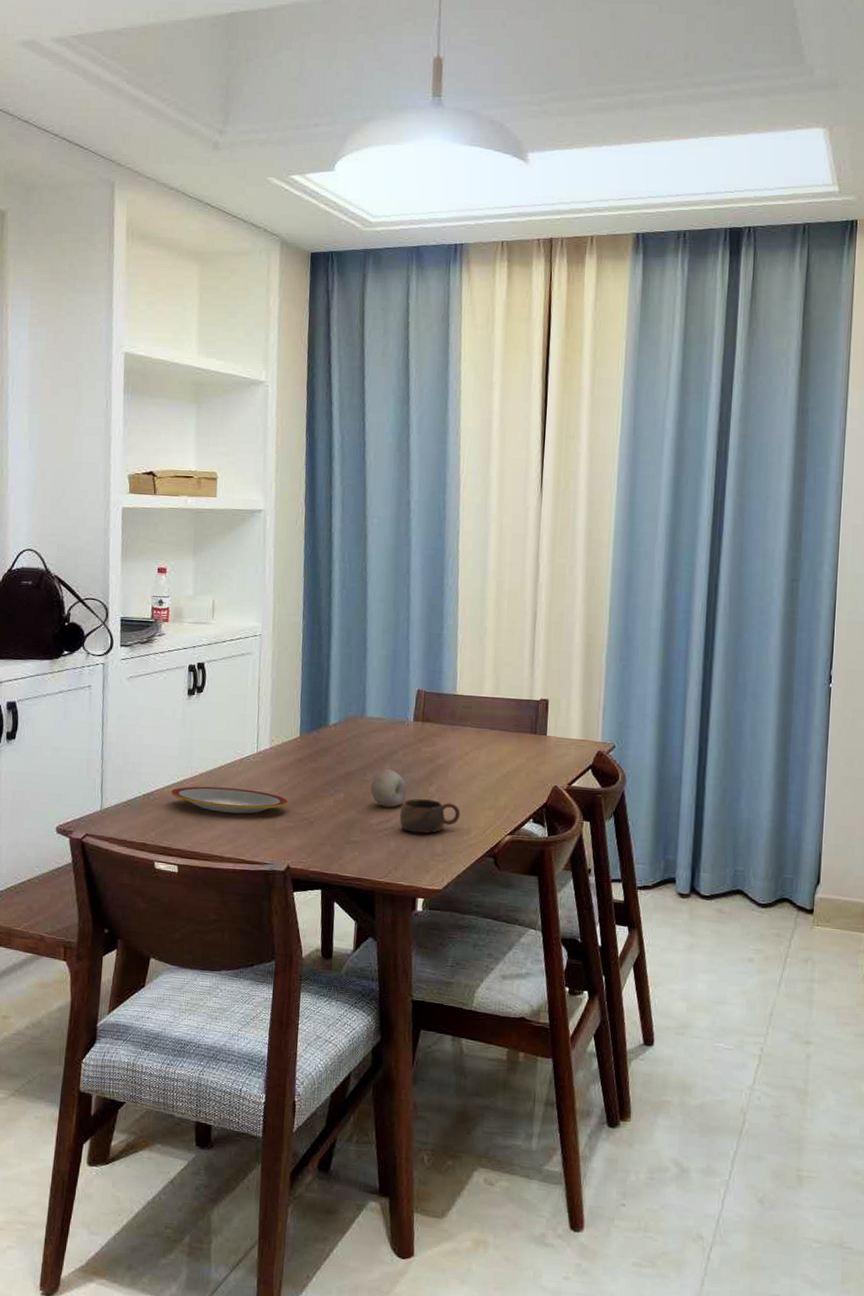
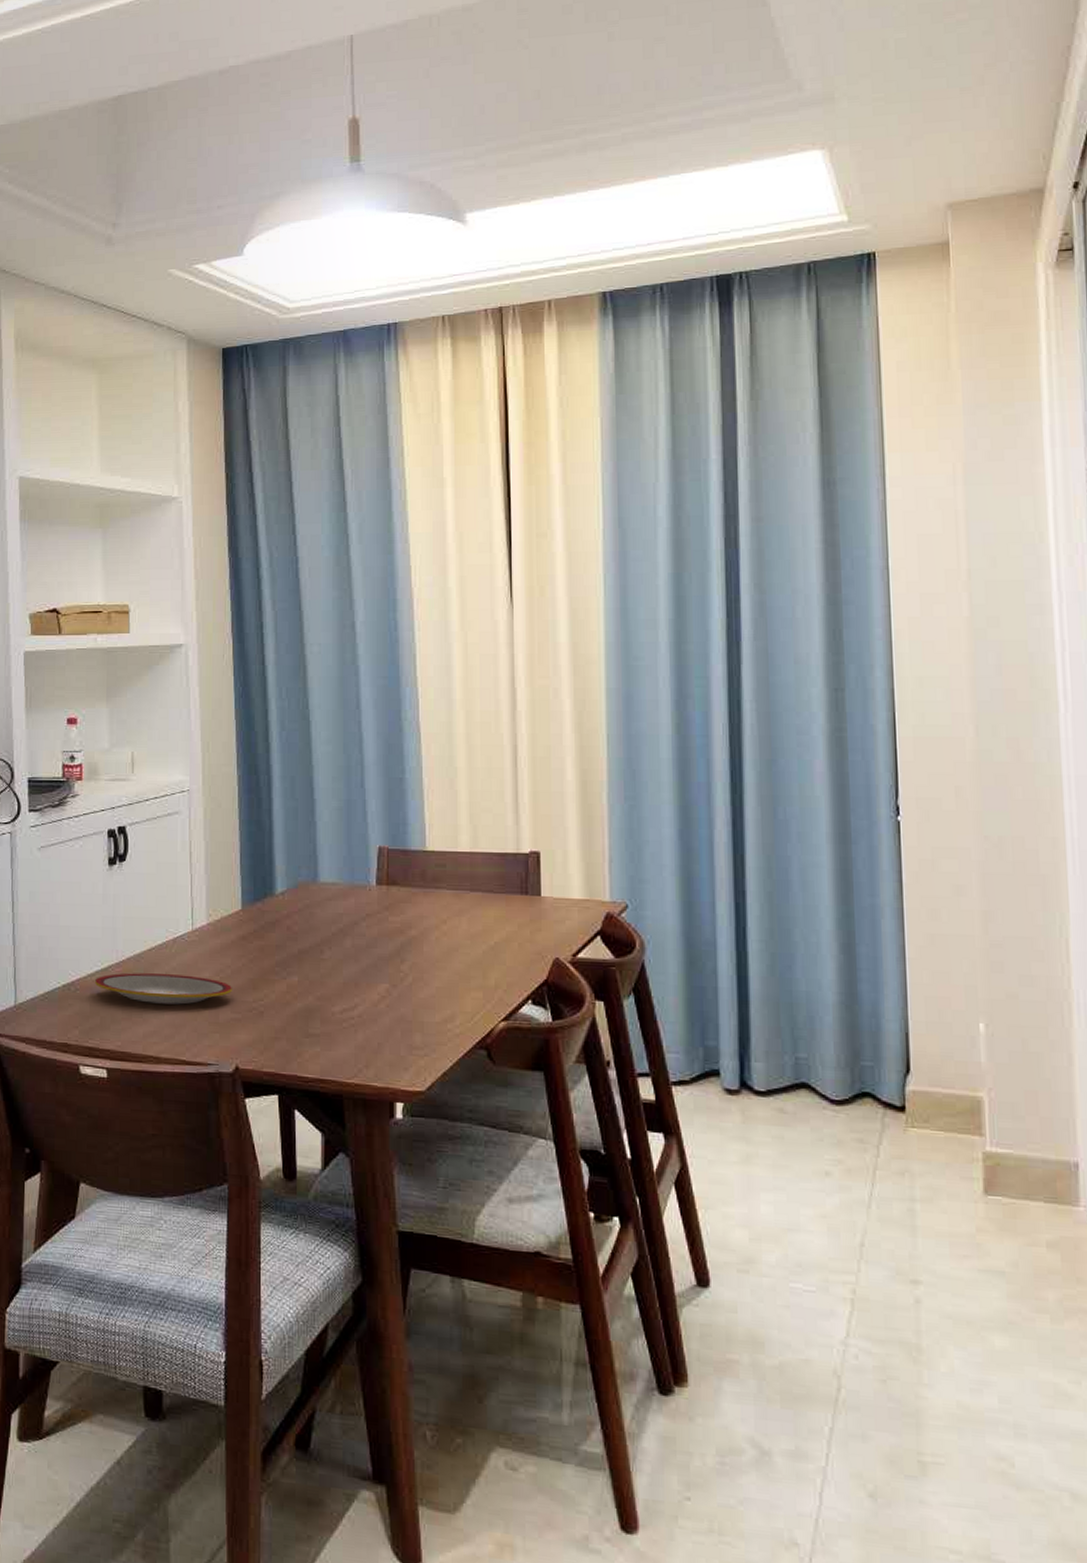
fruit: present [371,769,406,808] -> none [330,945,373,992]
cup: present [399,798,461,833] -> none [367,979,441,1022]

